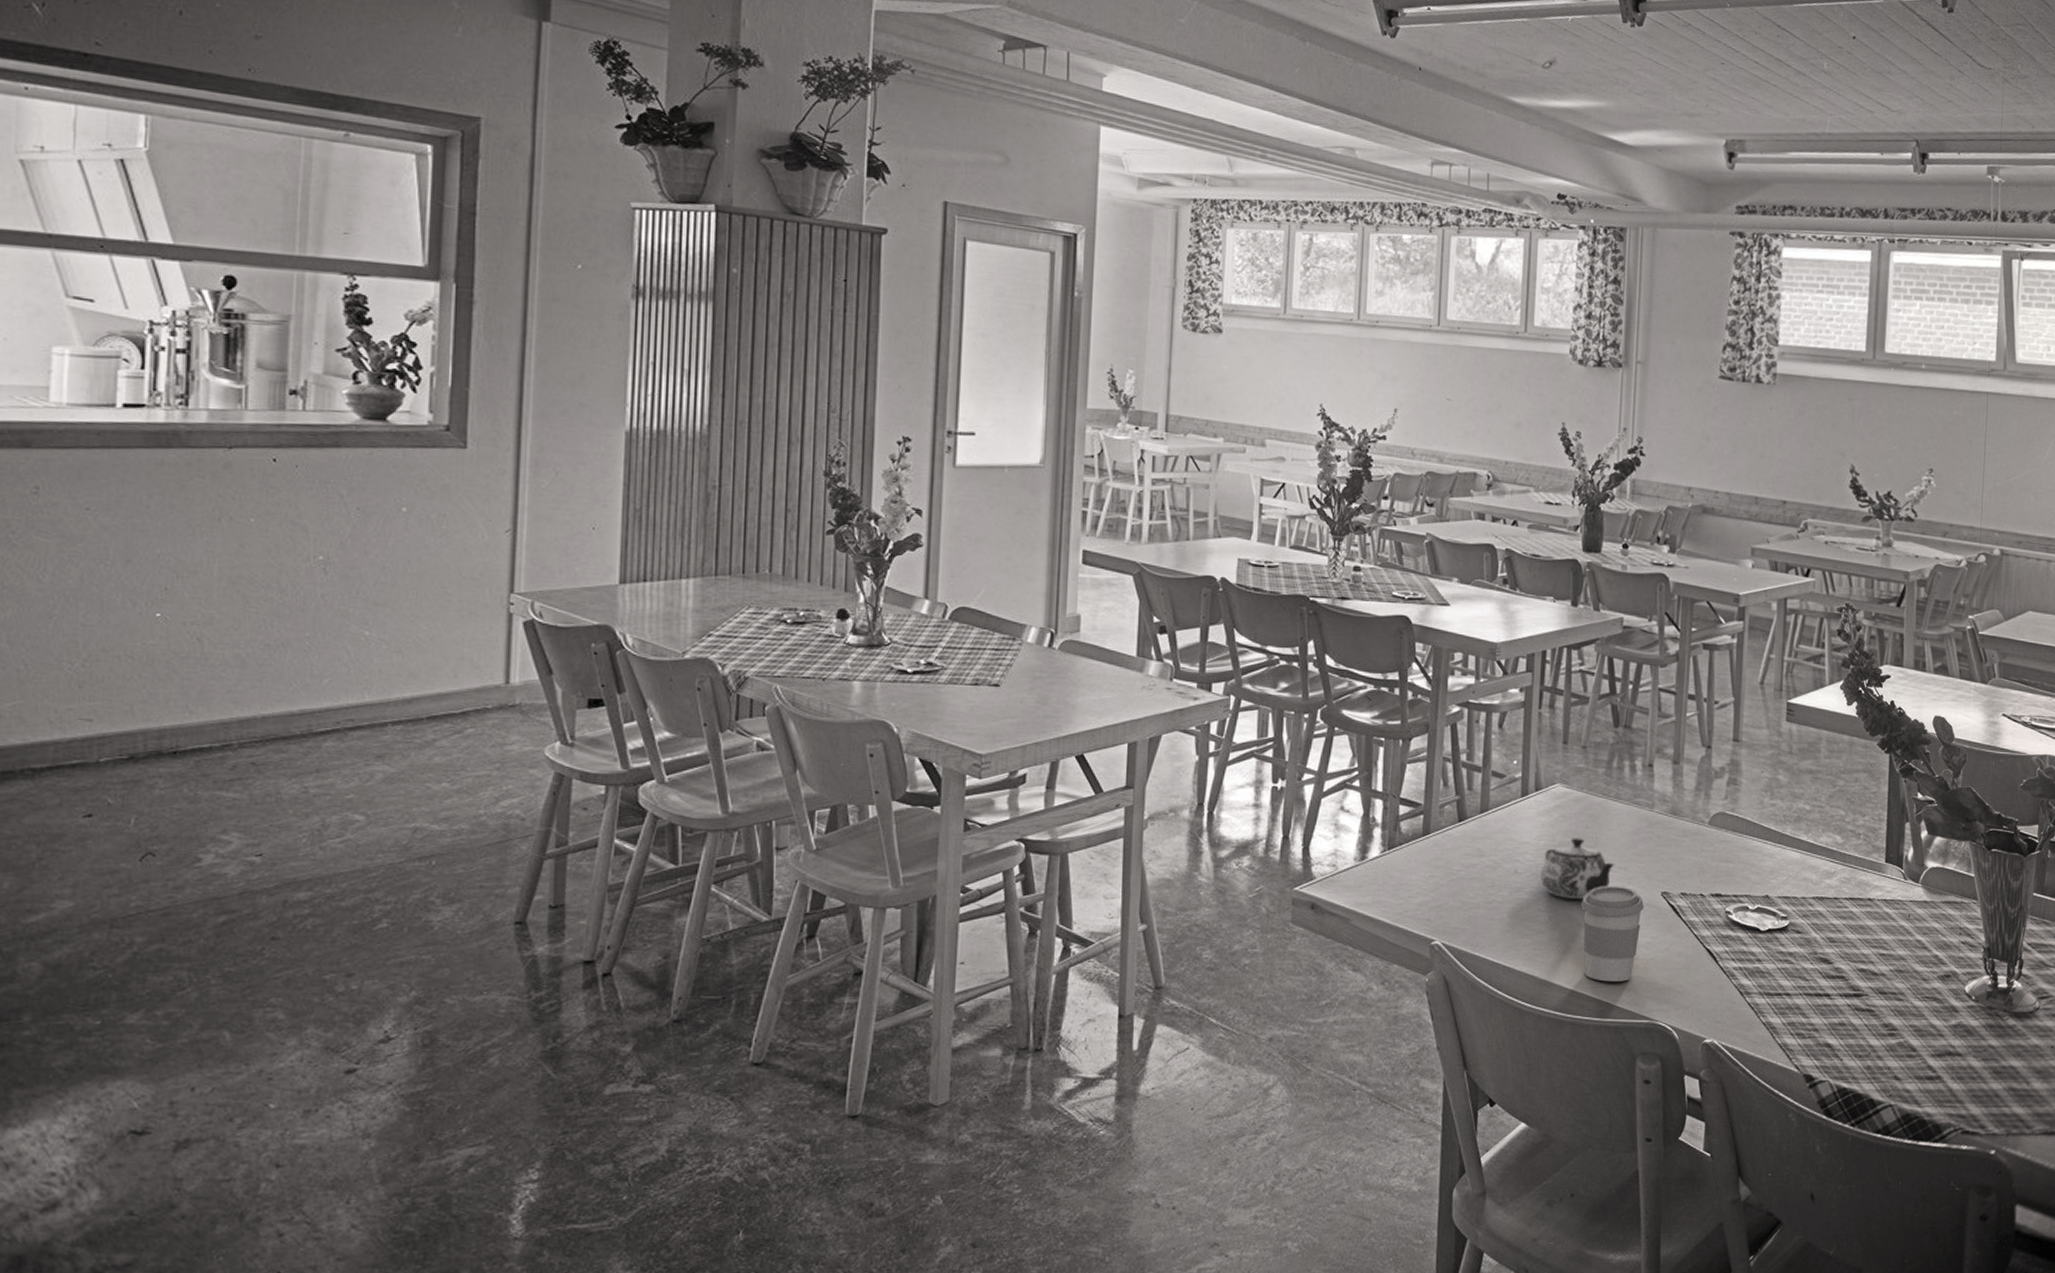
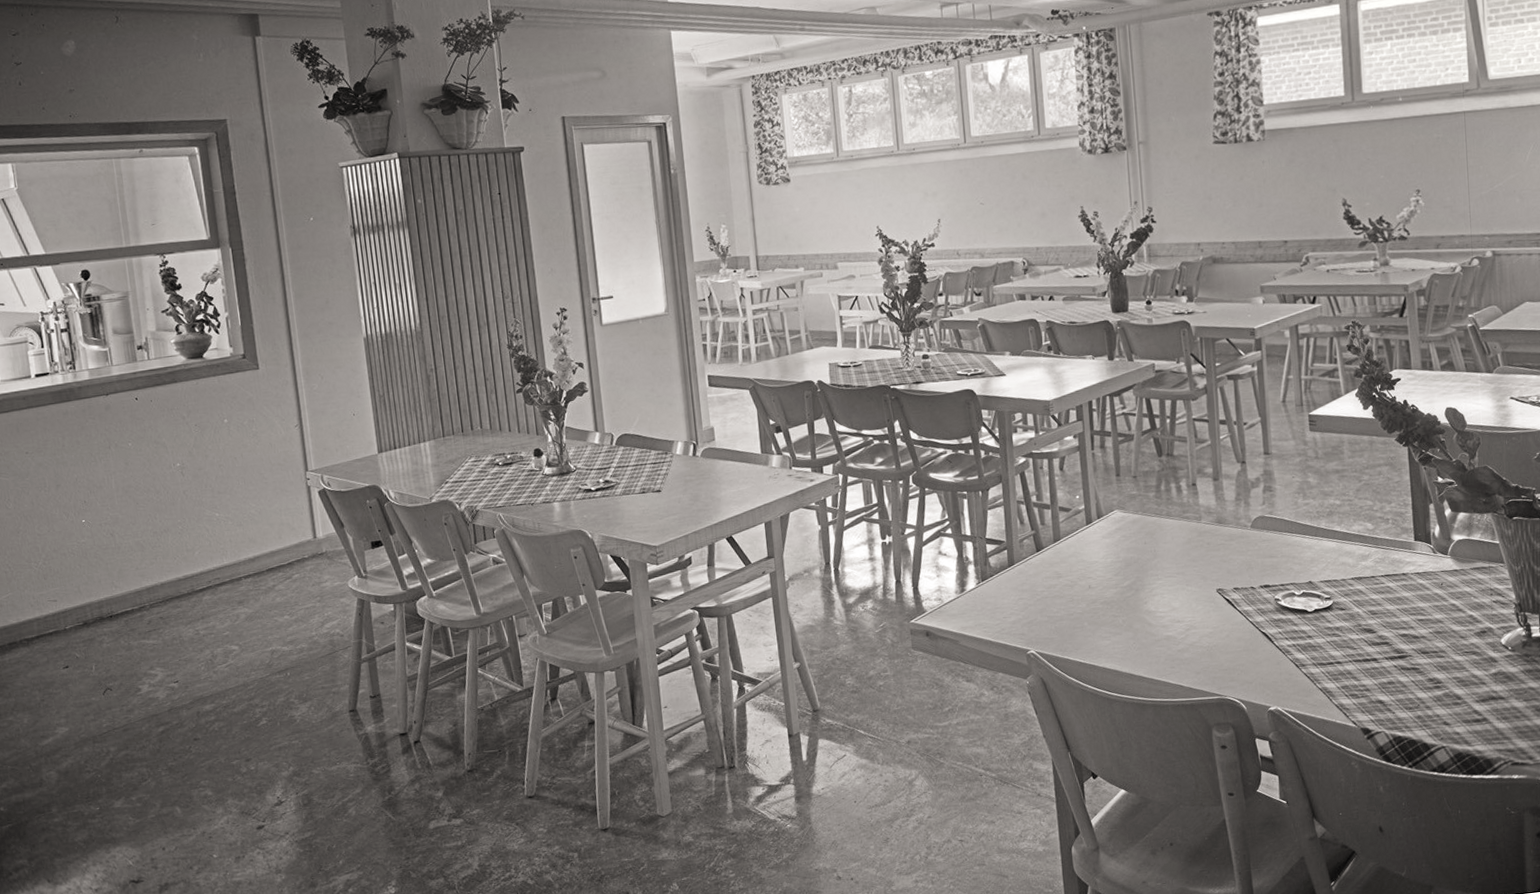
teapot: present [1540,838,1615,900] -> none [1111,552,1174,605]
coffee cup: present [1581,886,1645,982] -> none [1149,588,1204,669]

